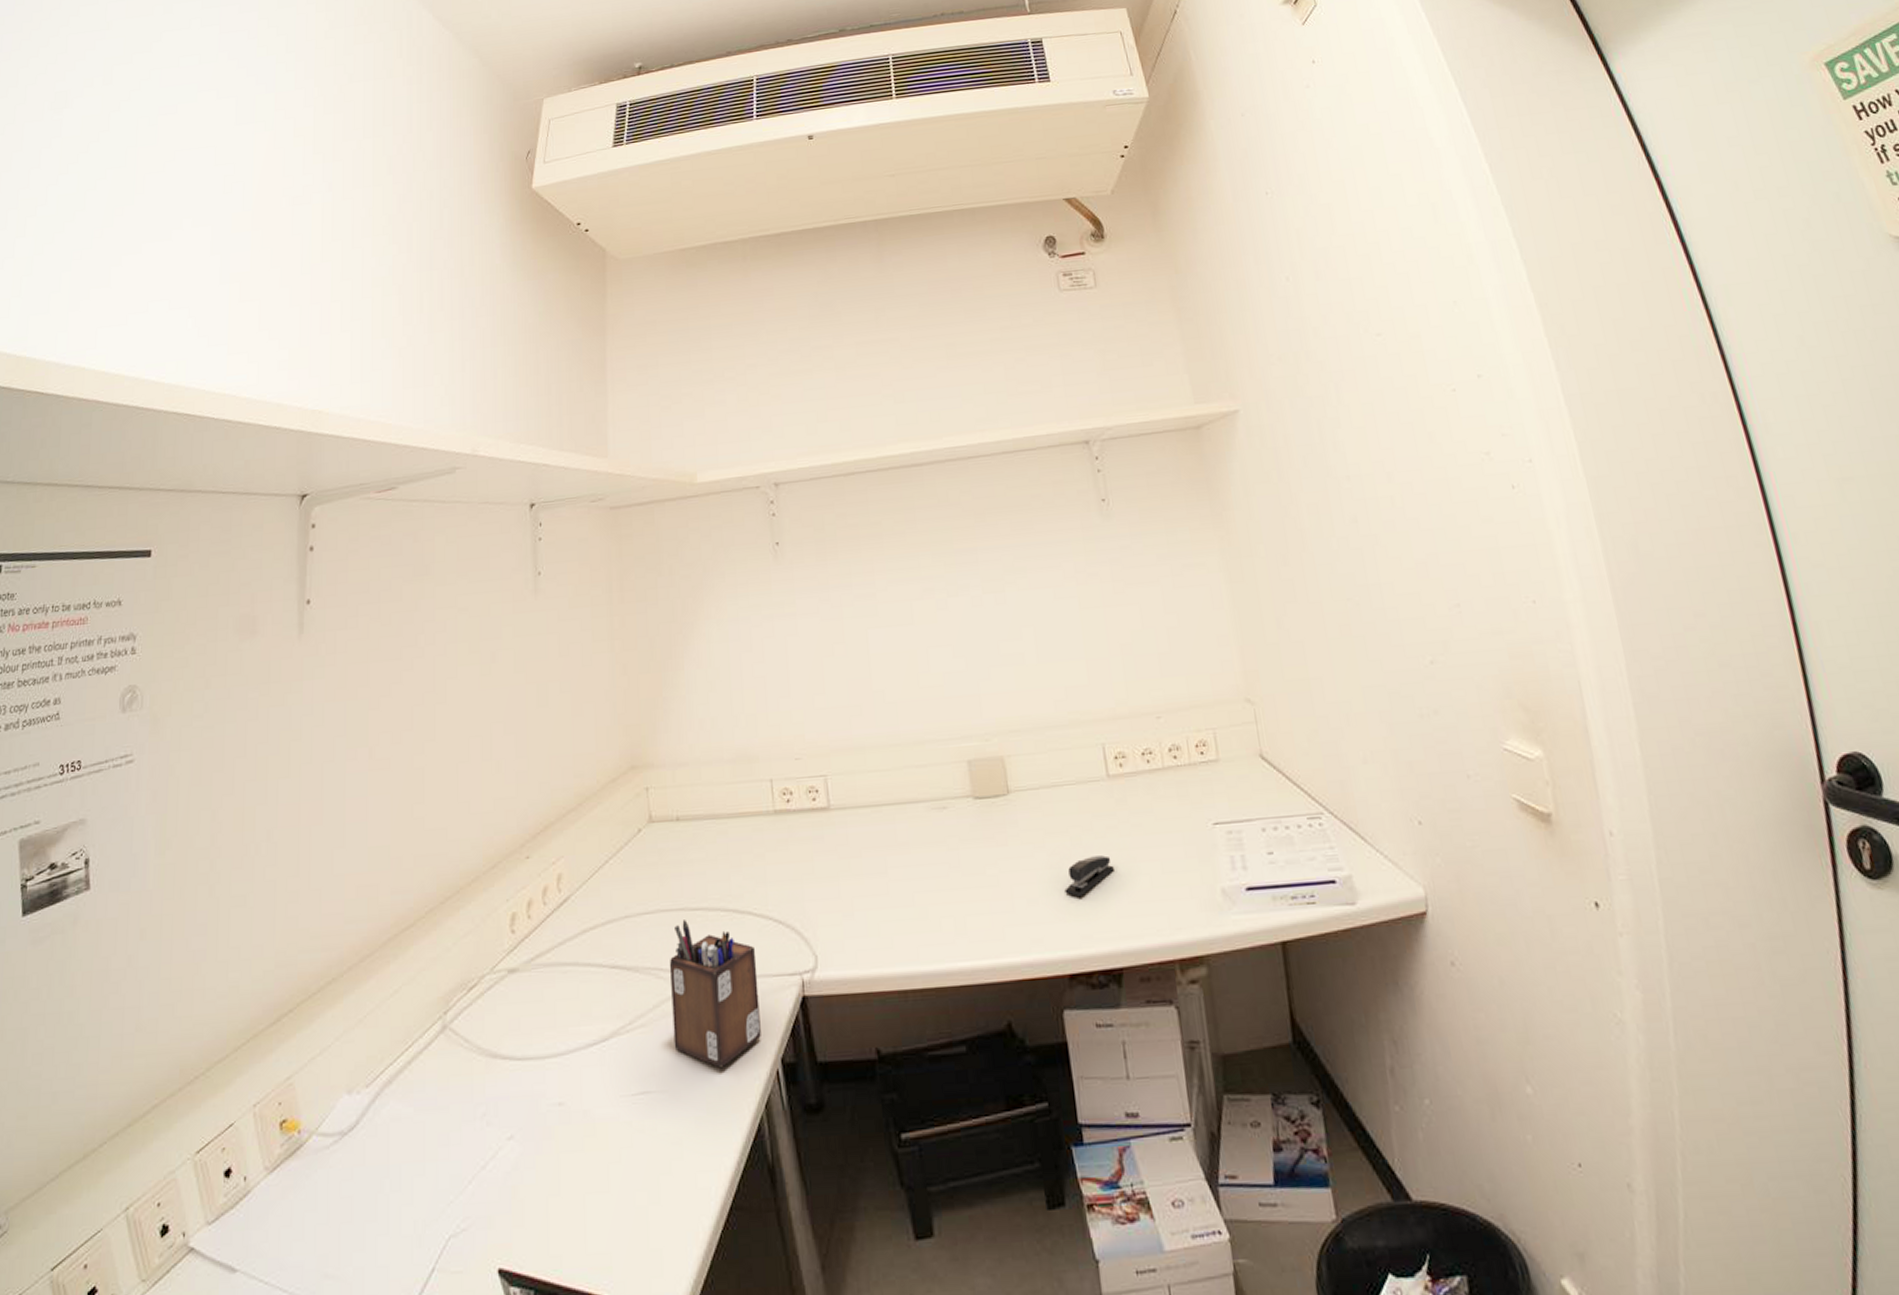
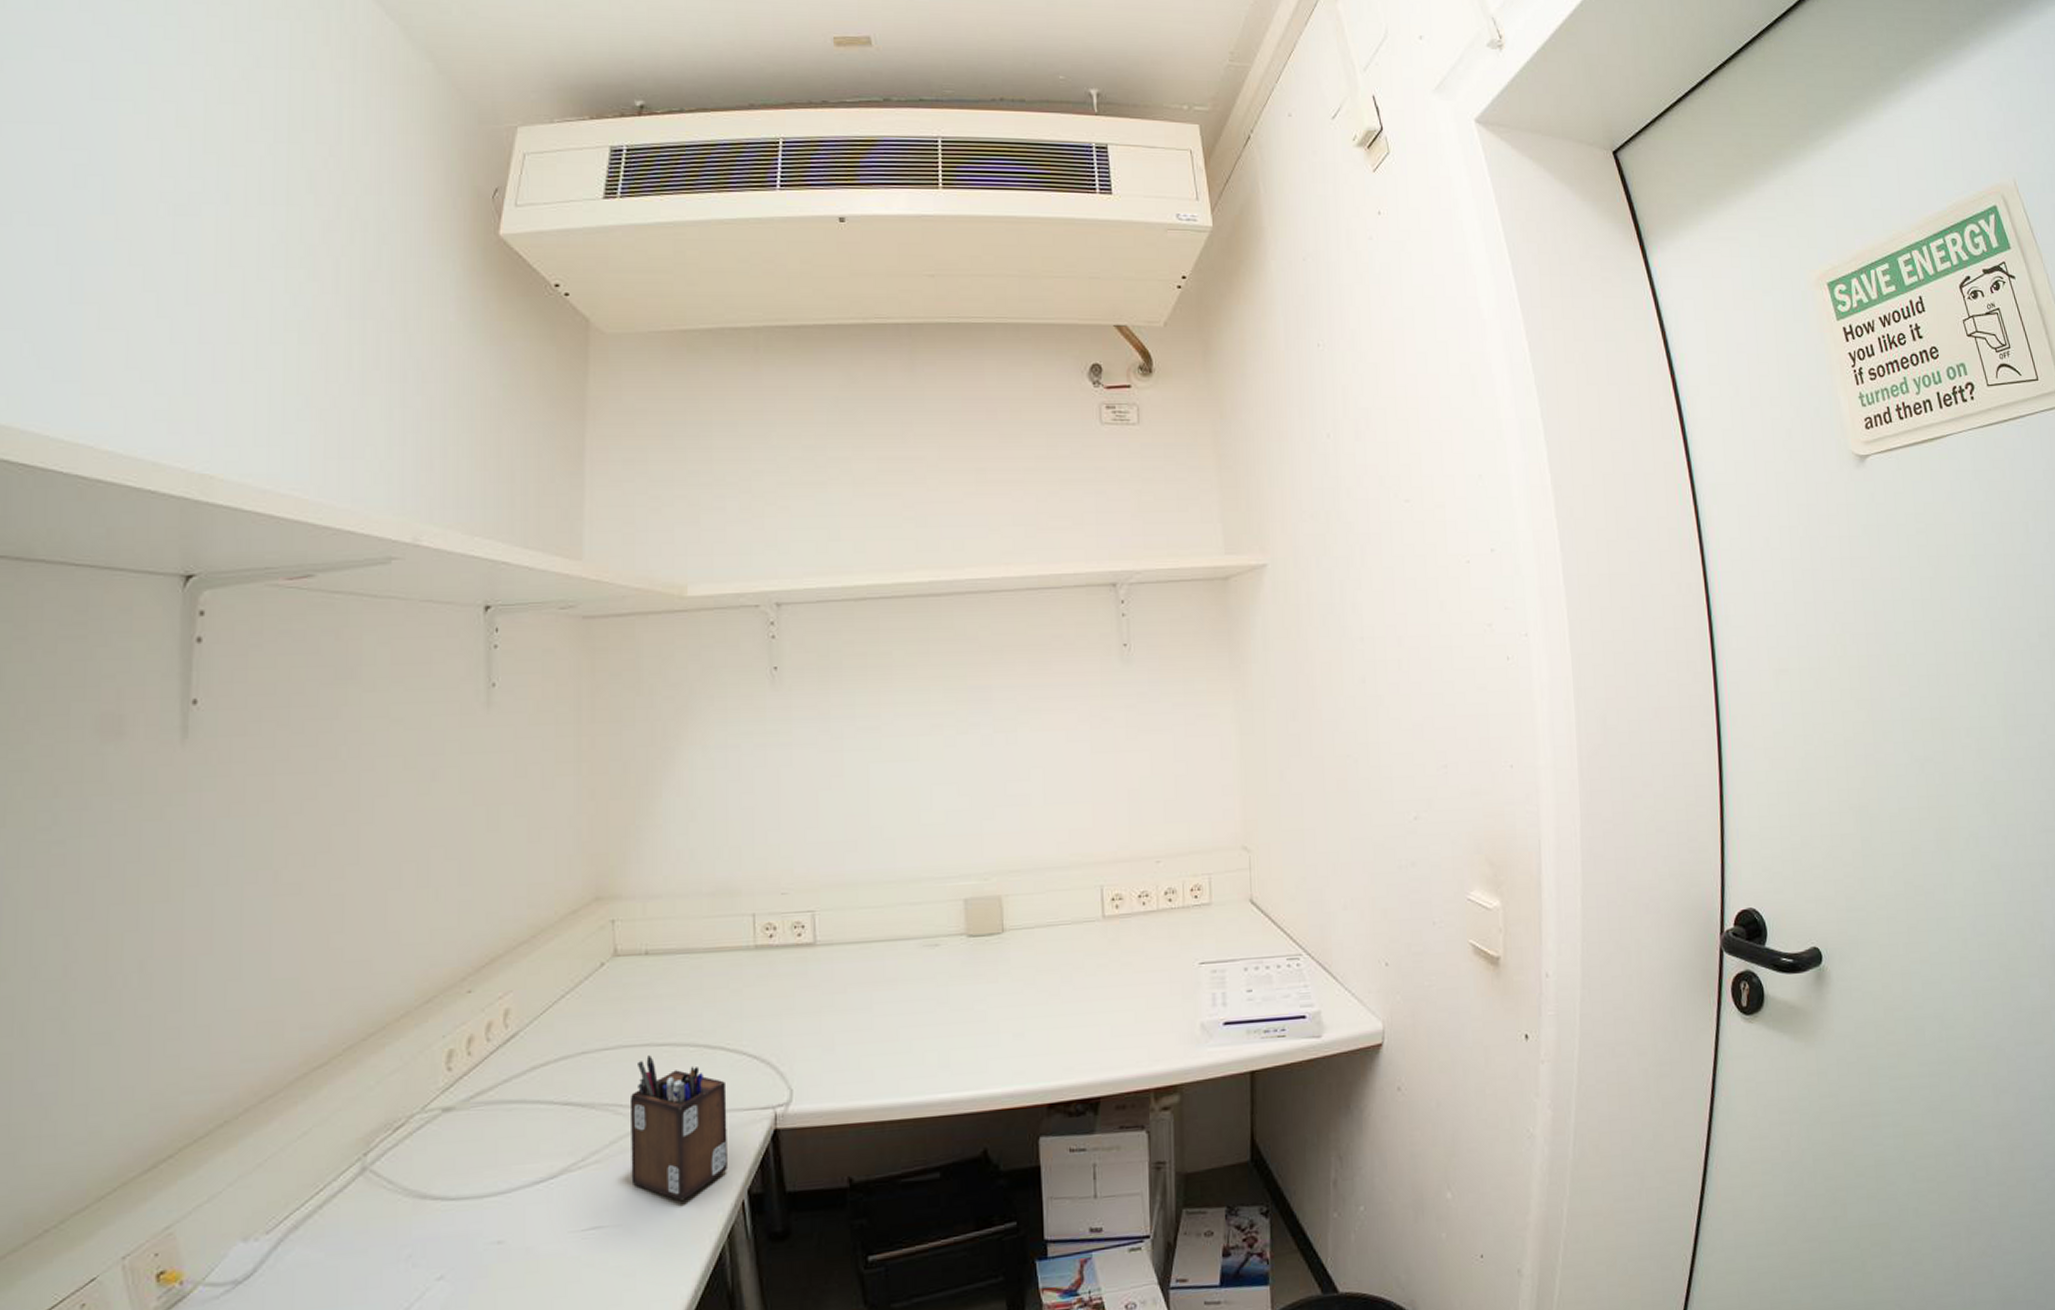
stapler: present [1064,855,1114,898] -> none [1051,992,1101,1032]

